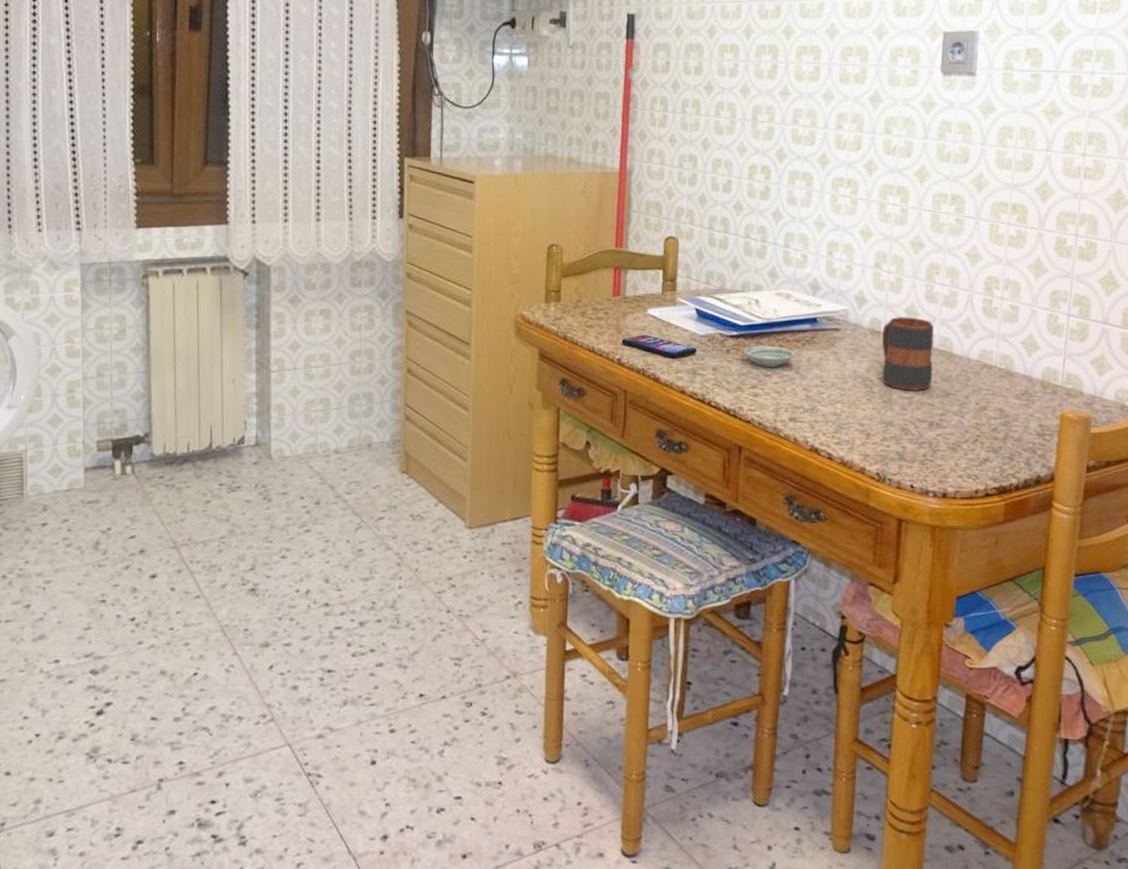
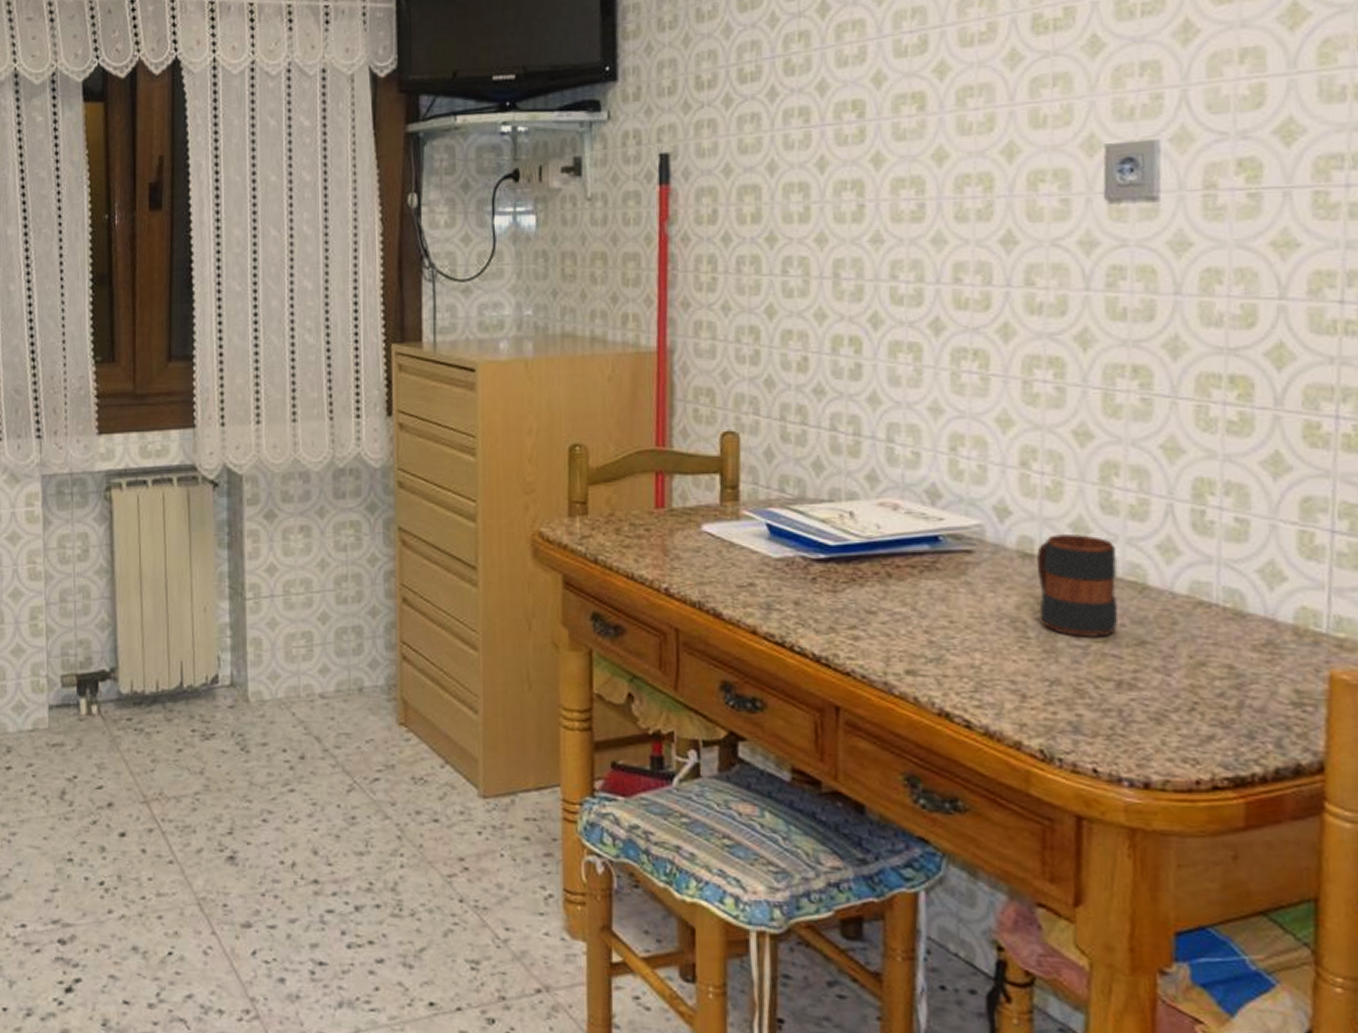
smartphone: present [621,334,697,359] -> none [669,557,771,589]
saucer: present [744,345,796,367] -> none [836,572,910,601]

